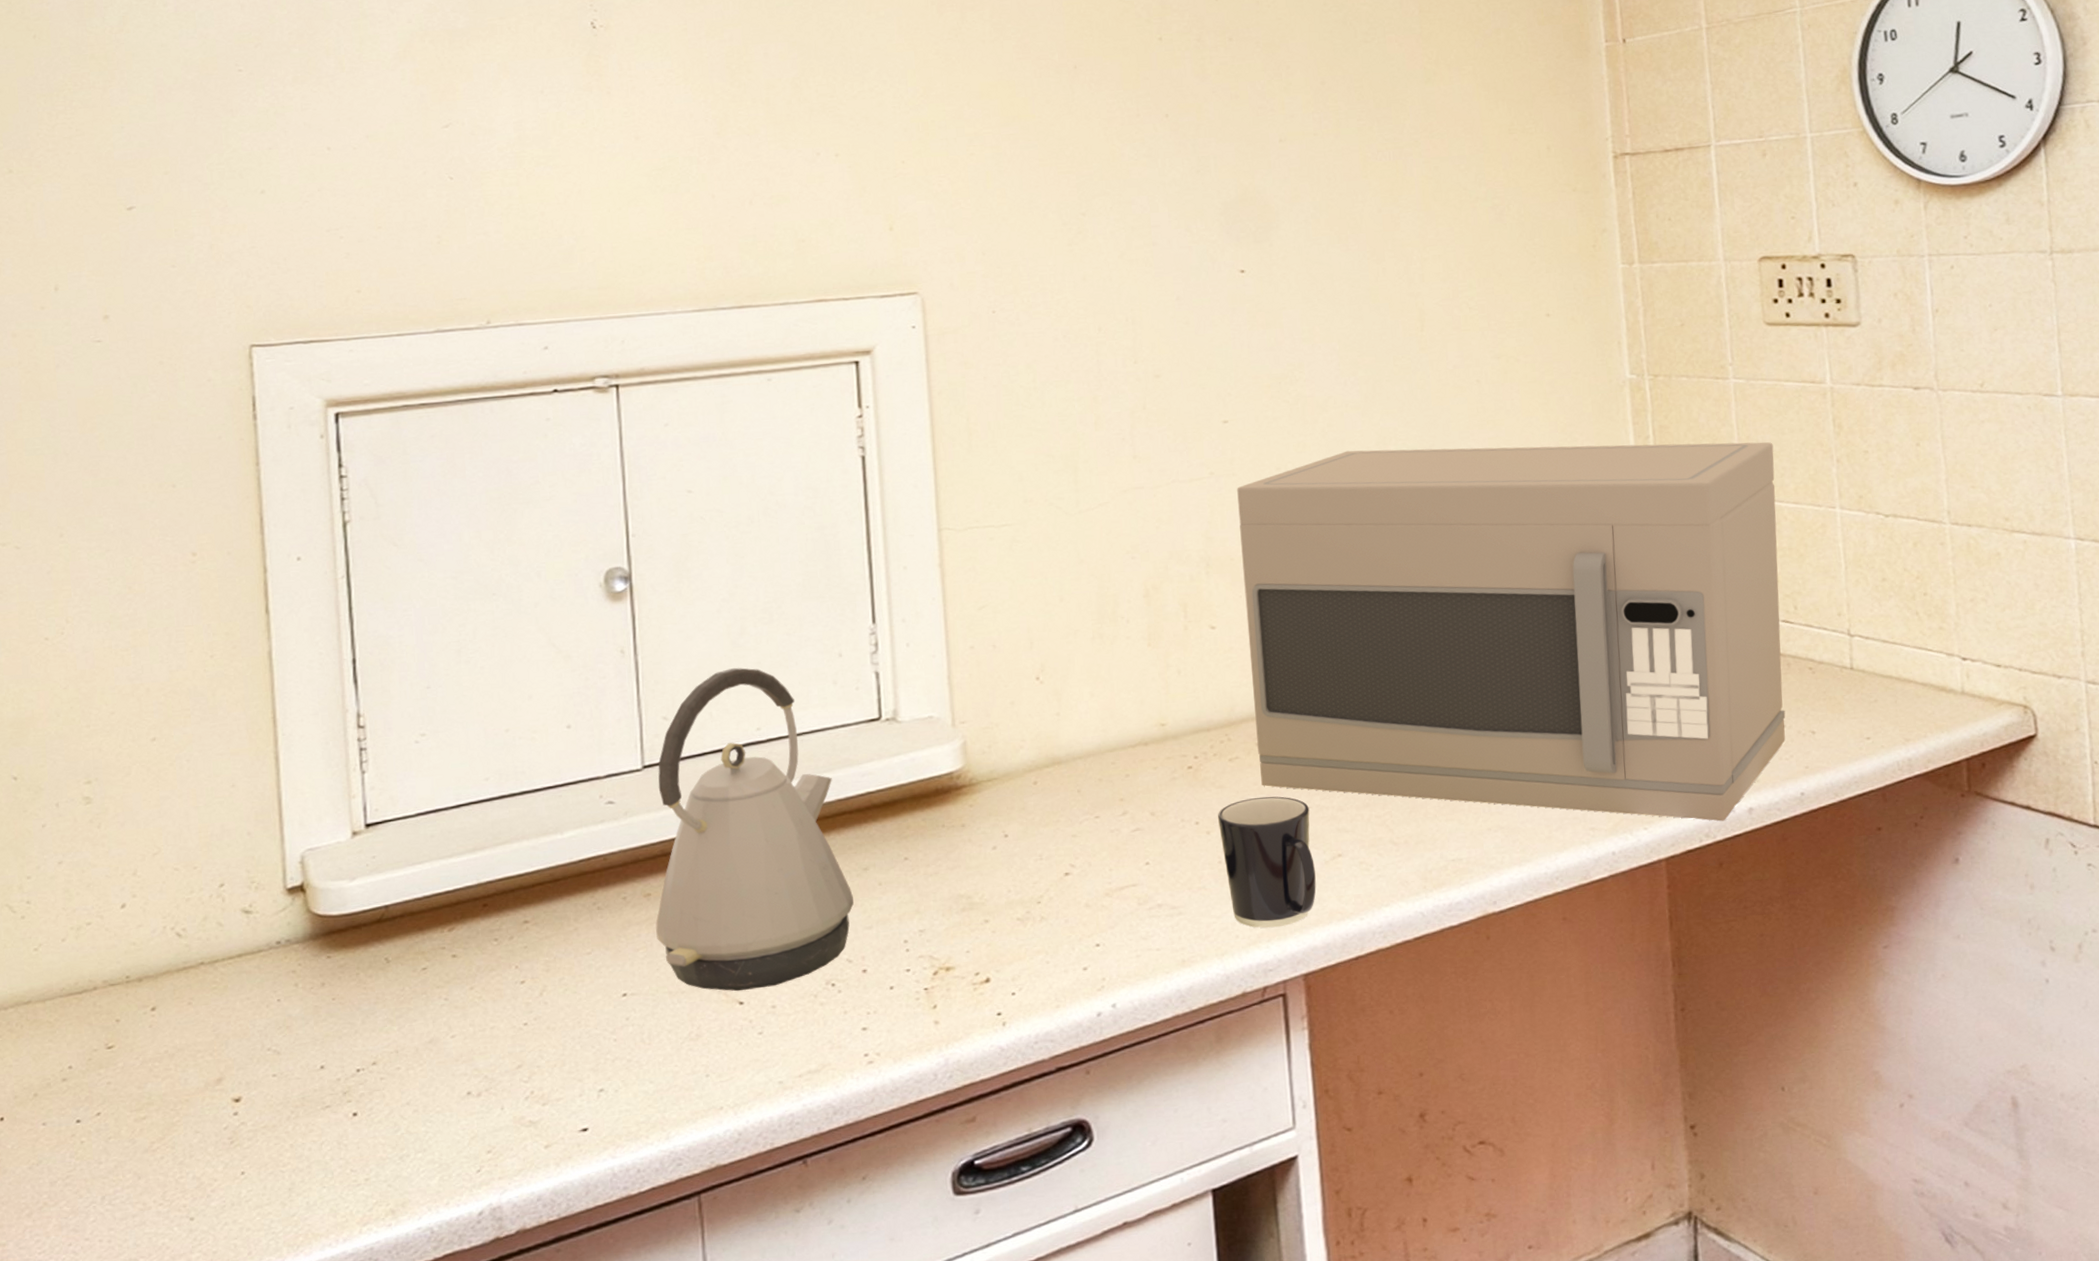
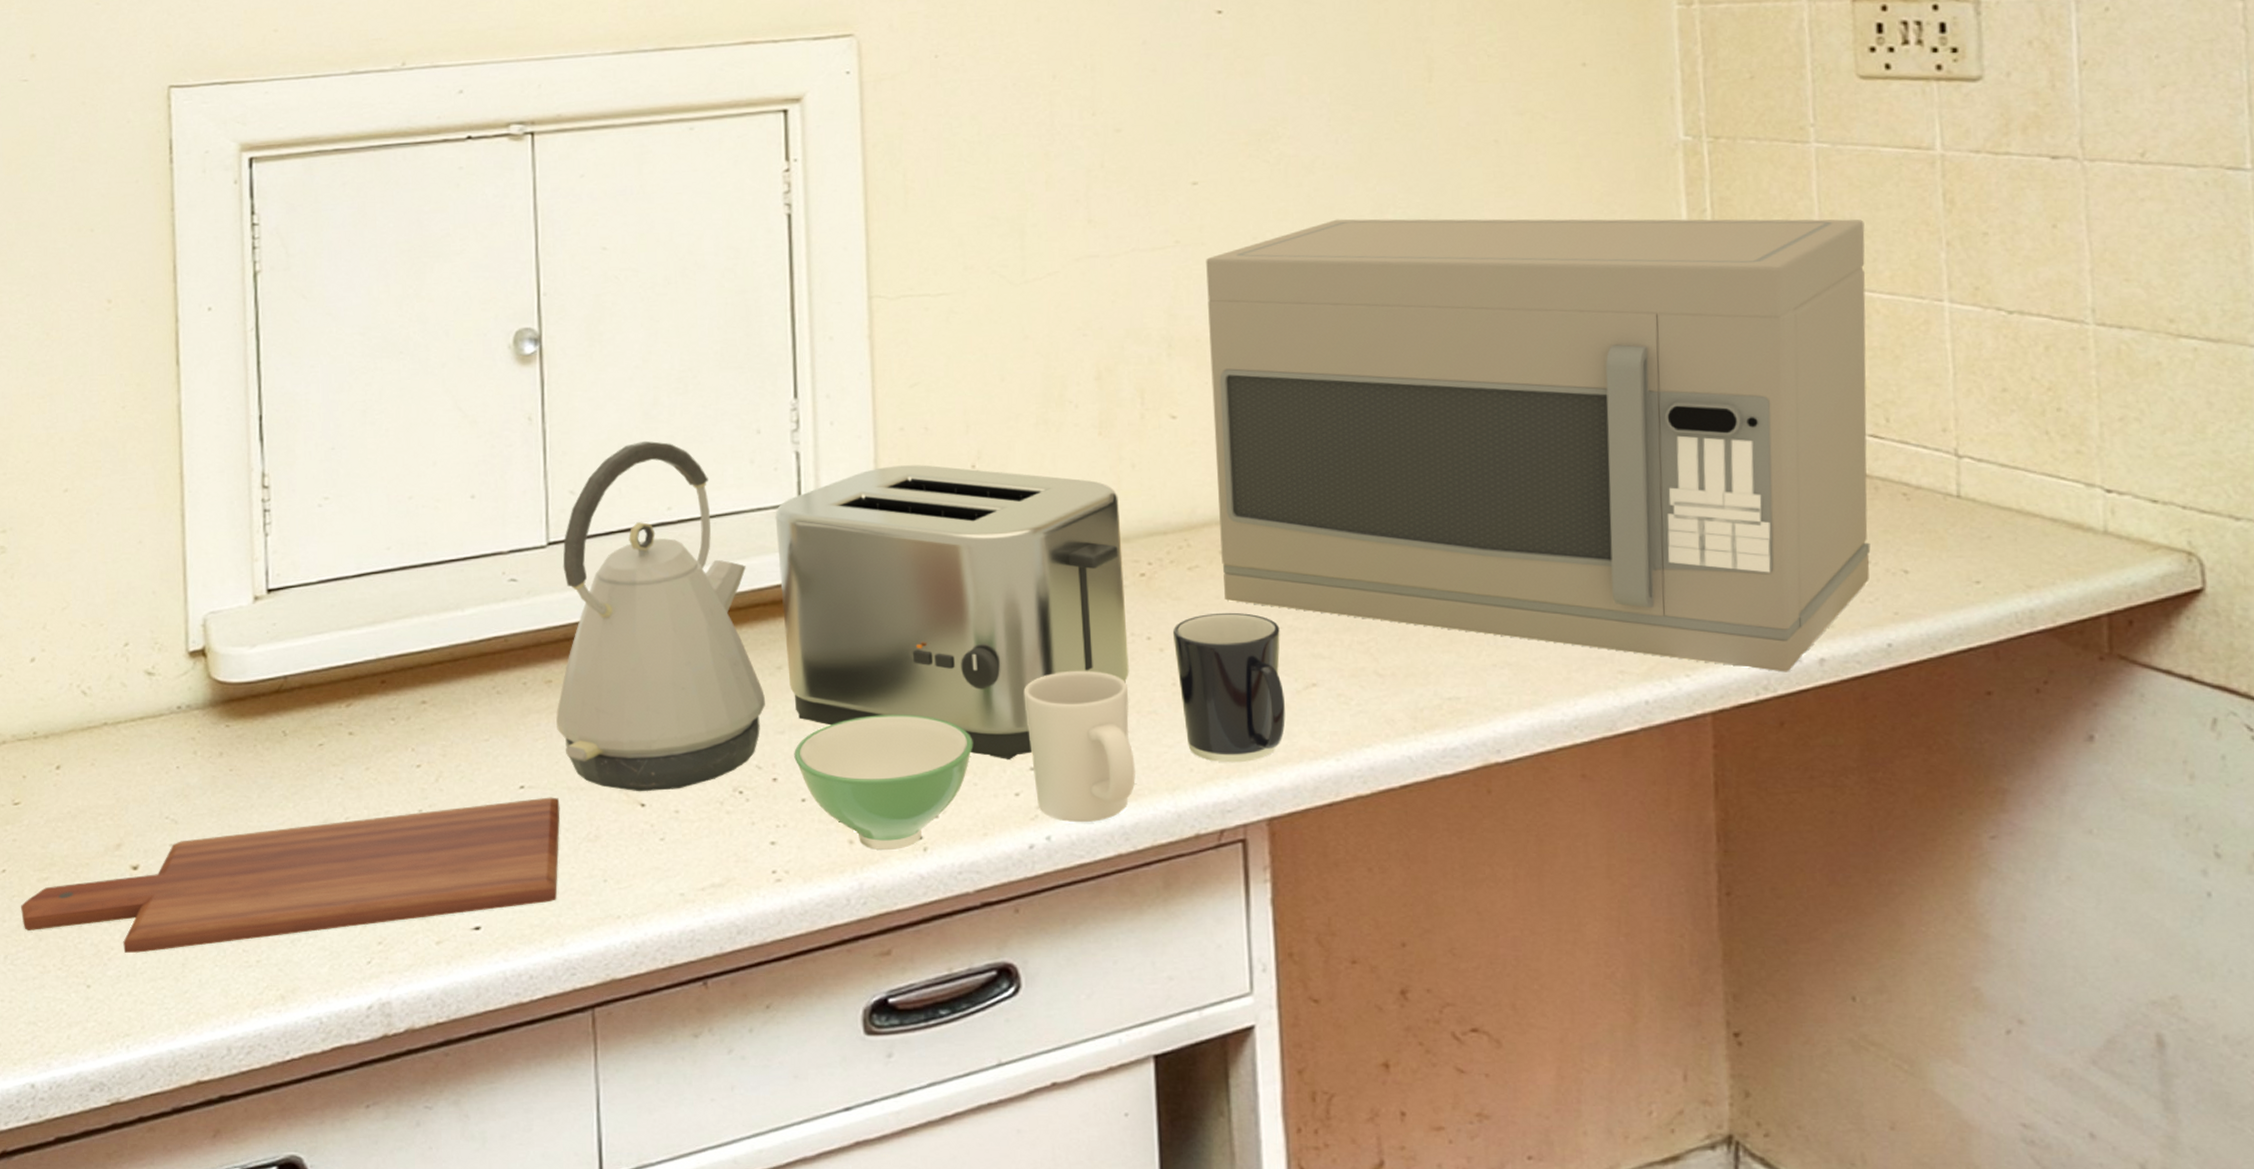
cutting board: none [118,1002,662,1183] -> present [21,797,560,953]
toaster: none [858,678,1181,939] -> present [775,465,1129,760]
bowl: none [881,903,1045,1028] -> present [794,714,973,851]
mug: none [1088,855,1189,991] -> present [1023,671,1136,823]

